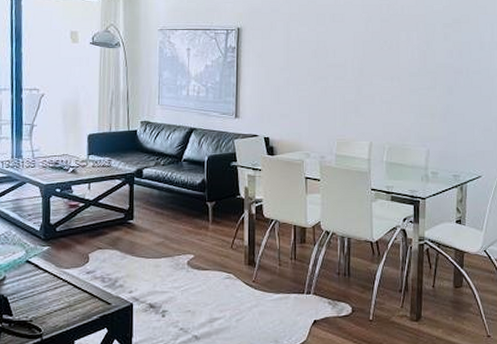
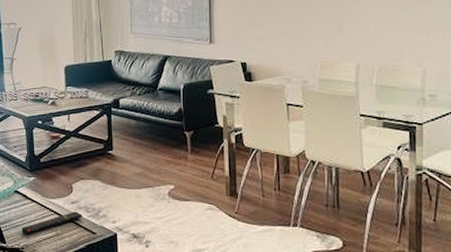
remote control: none [30,281,98,307] -> present [21,211,83,235]

